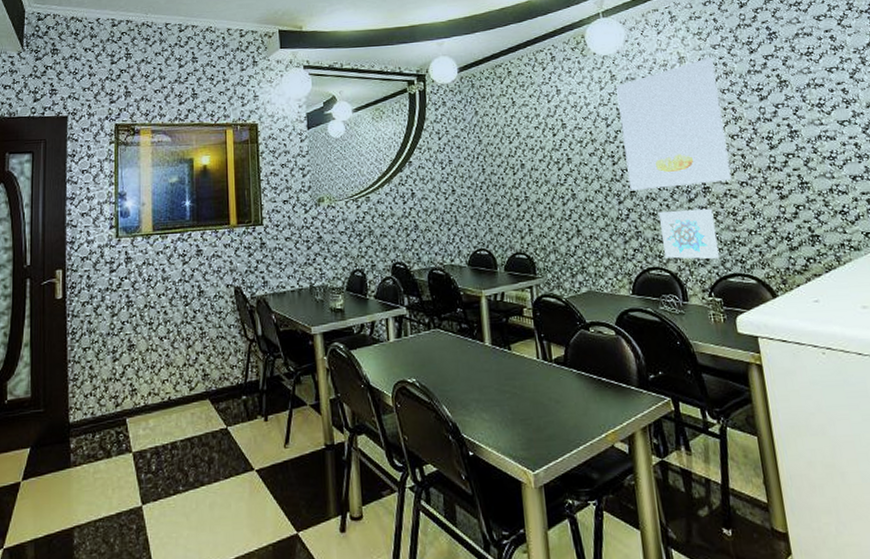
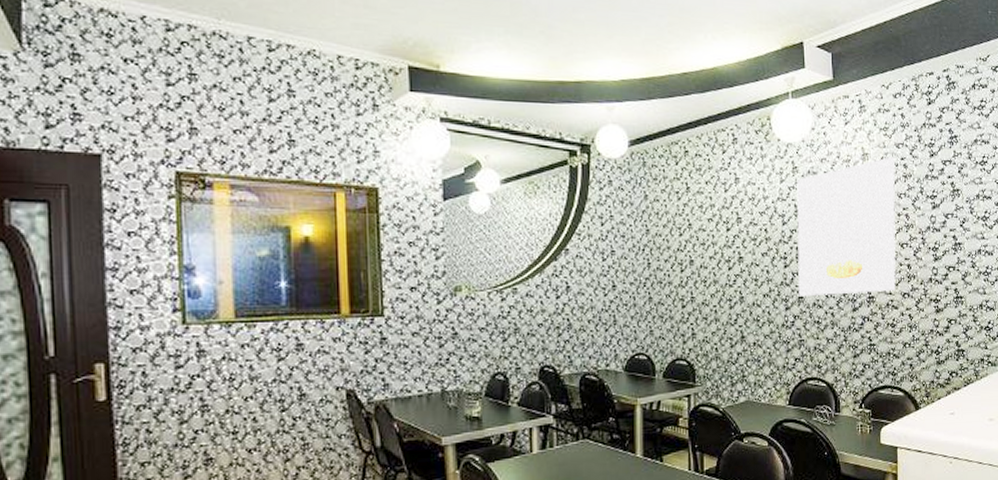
wall art: present [659,208,720,260] -> none [823,318,875,371]

